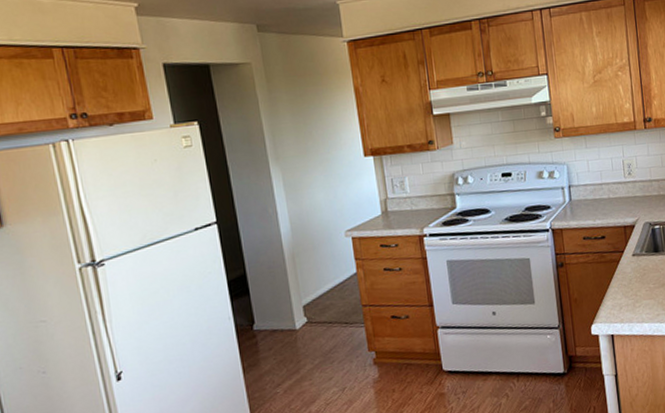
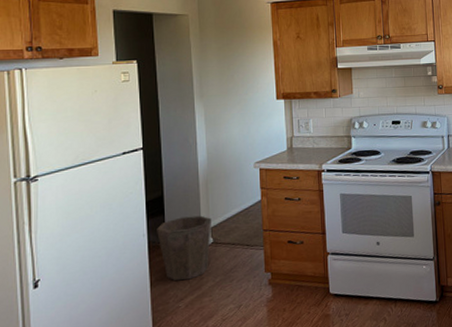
waste bin: none [243,293,305,366] -> present [157,215,211,281]

